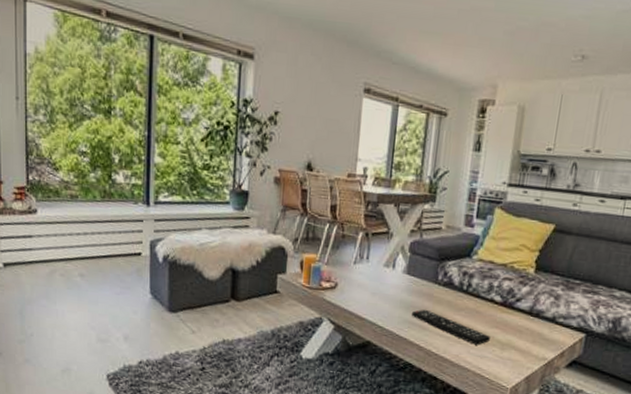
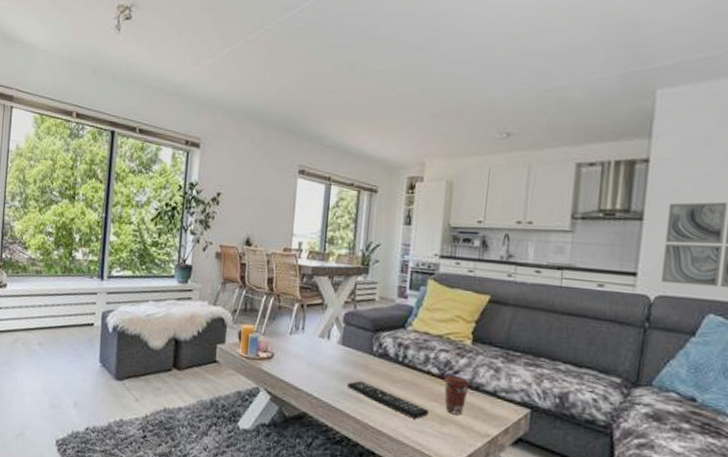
coffee cup: none [505,302,532,341] -> present [443,375,471,415]

